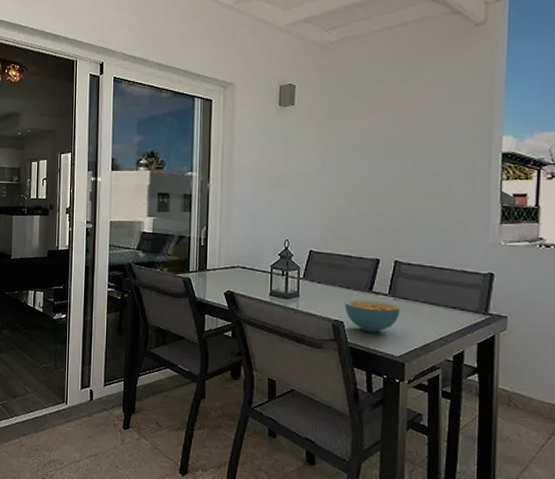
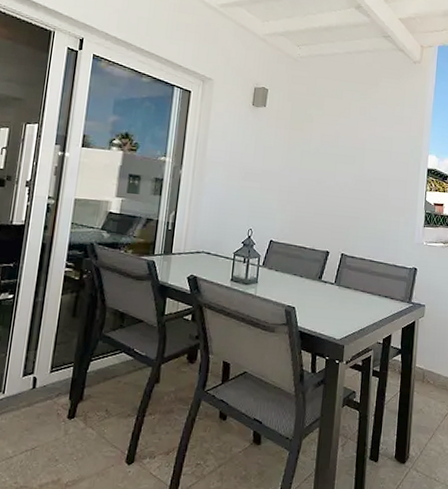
cereal bowl: present [345,299,401,333] -> none [297,287,344,318]

